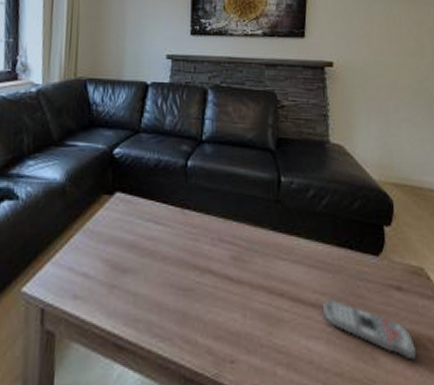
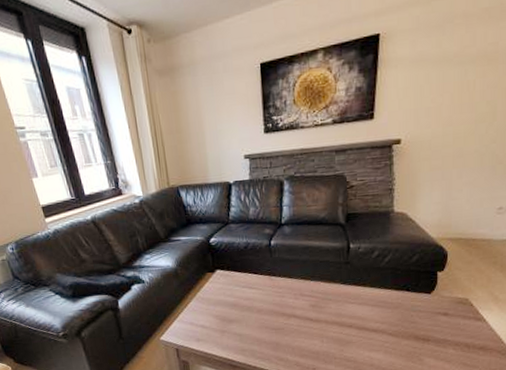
remote control: present [323,299,416,360] -> none [383,325,454,359]

